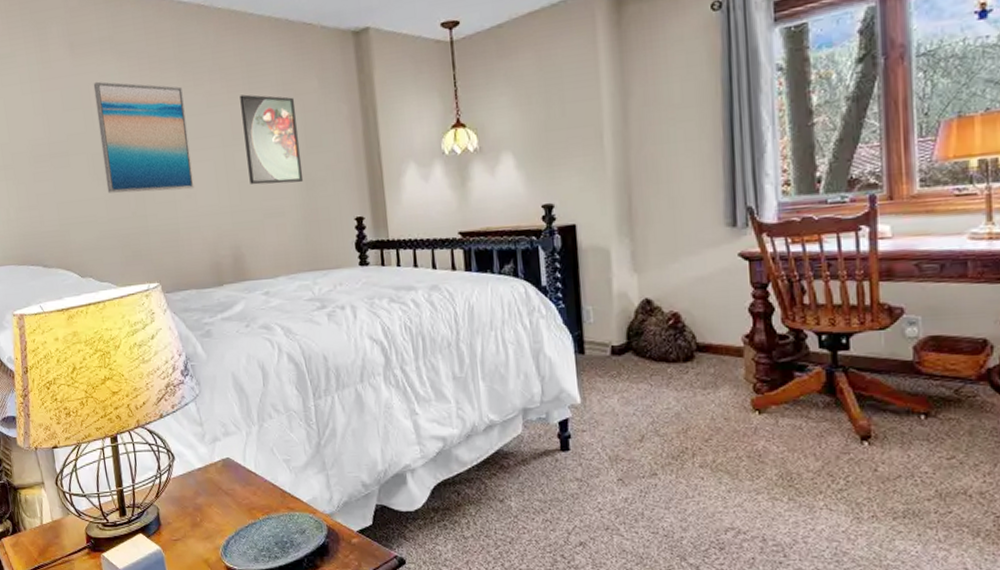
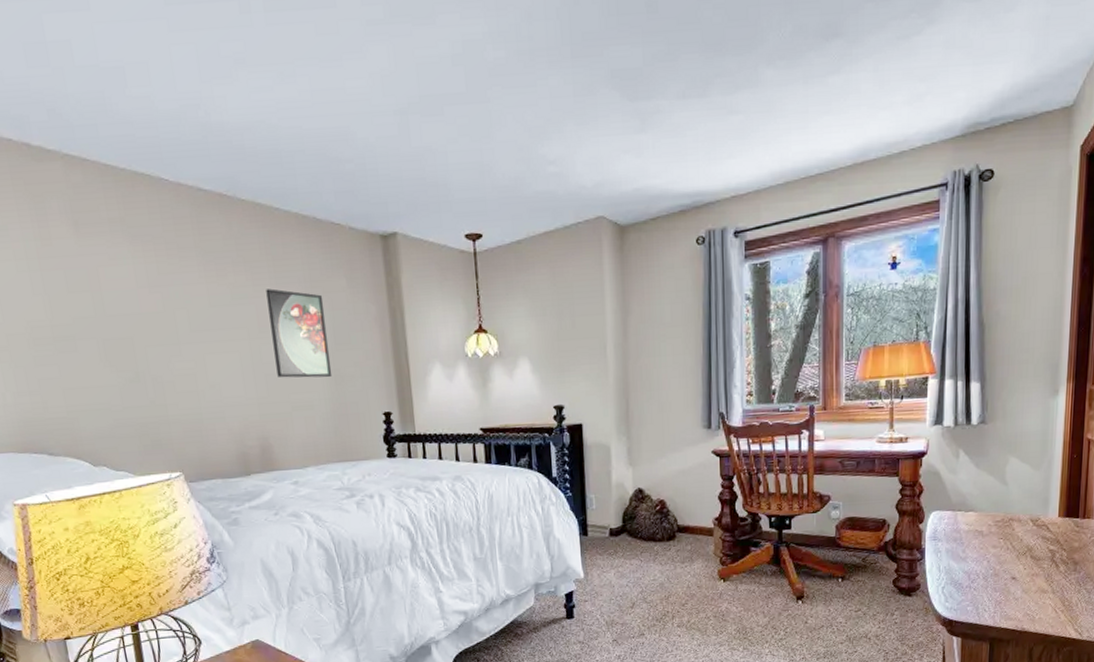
wall art: present [93,81,194,193] -> none [102,264,218,381]

